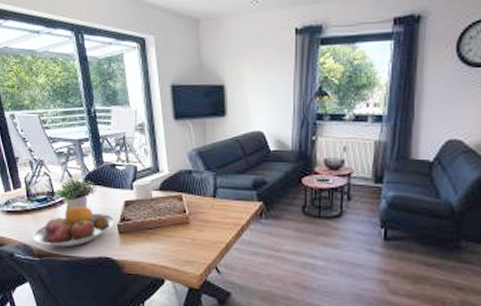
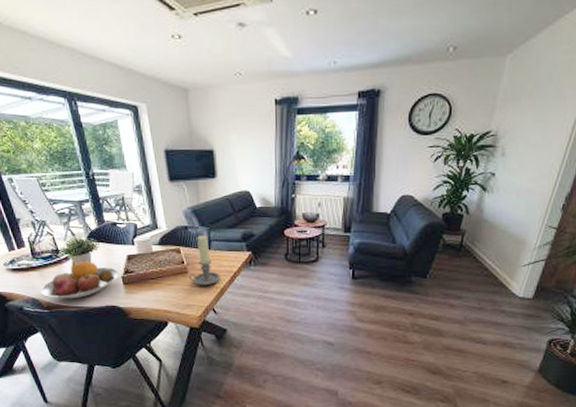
candle holder: none [190,181,226,240] -> present [189,235,220,286]

